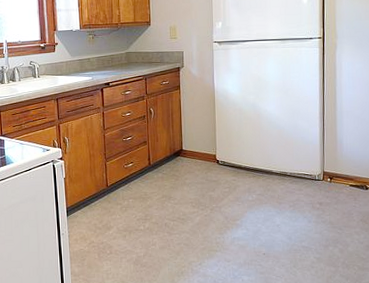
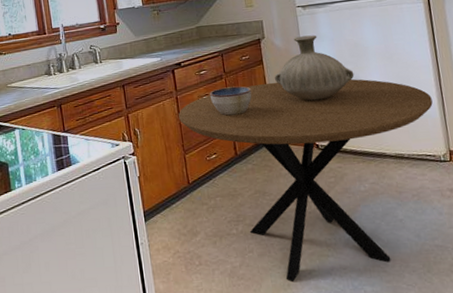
dining table: none [104,105,315,270] -> present [179,79,433,281]
bowl: none [131,106,168,131] -> present [209,86,252,116]
vase: none [188,67,255,124] -> present [274,35,354,101]

